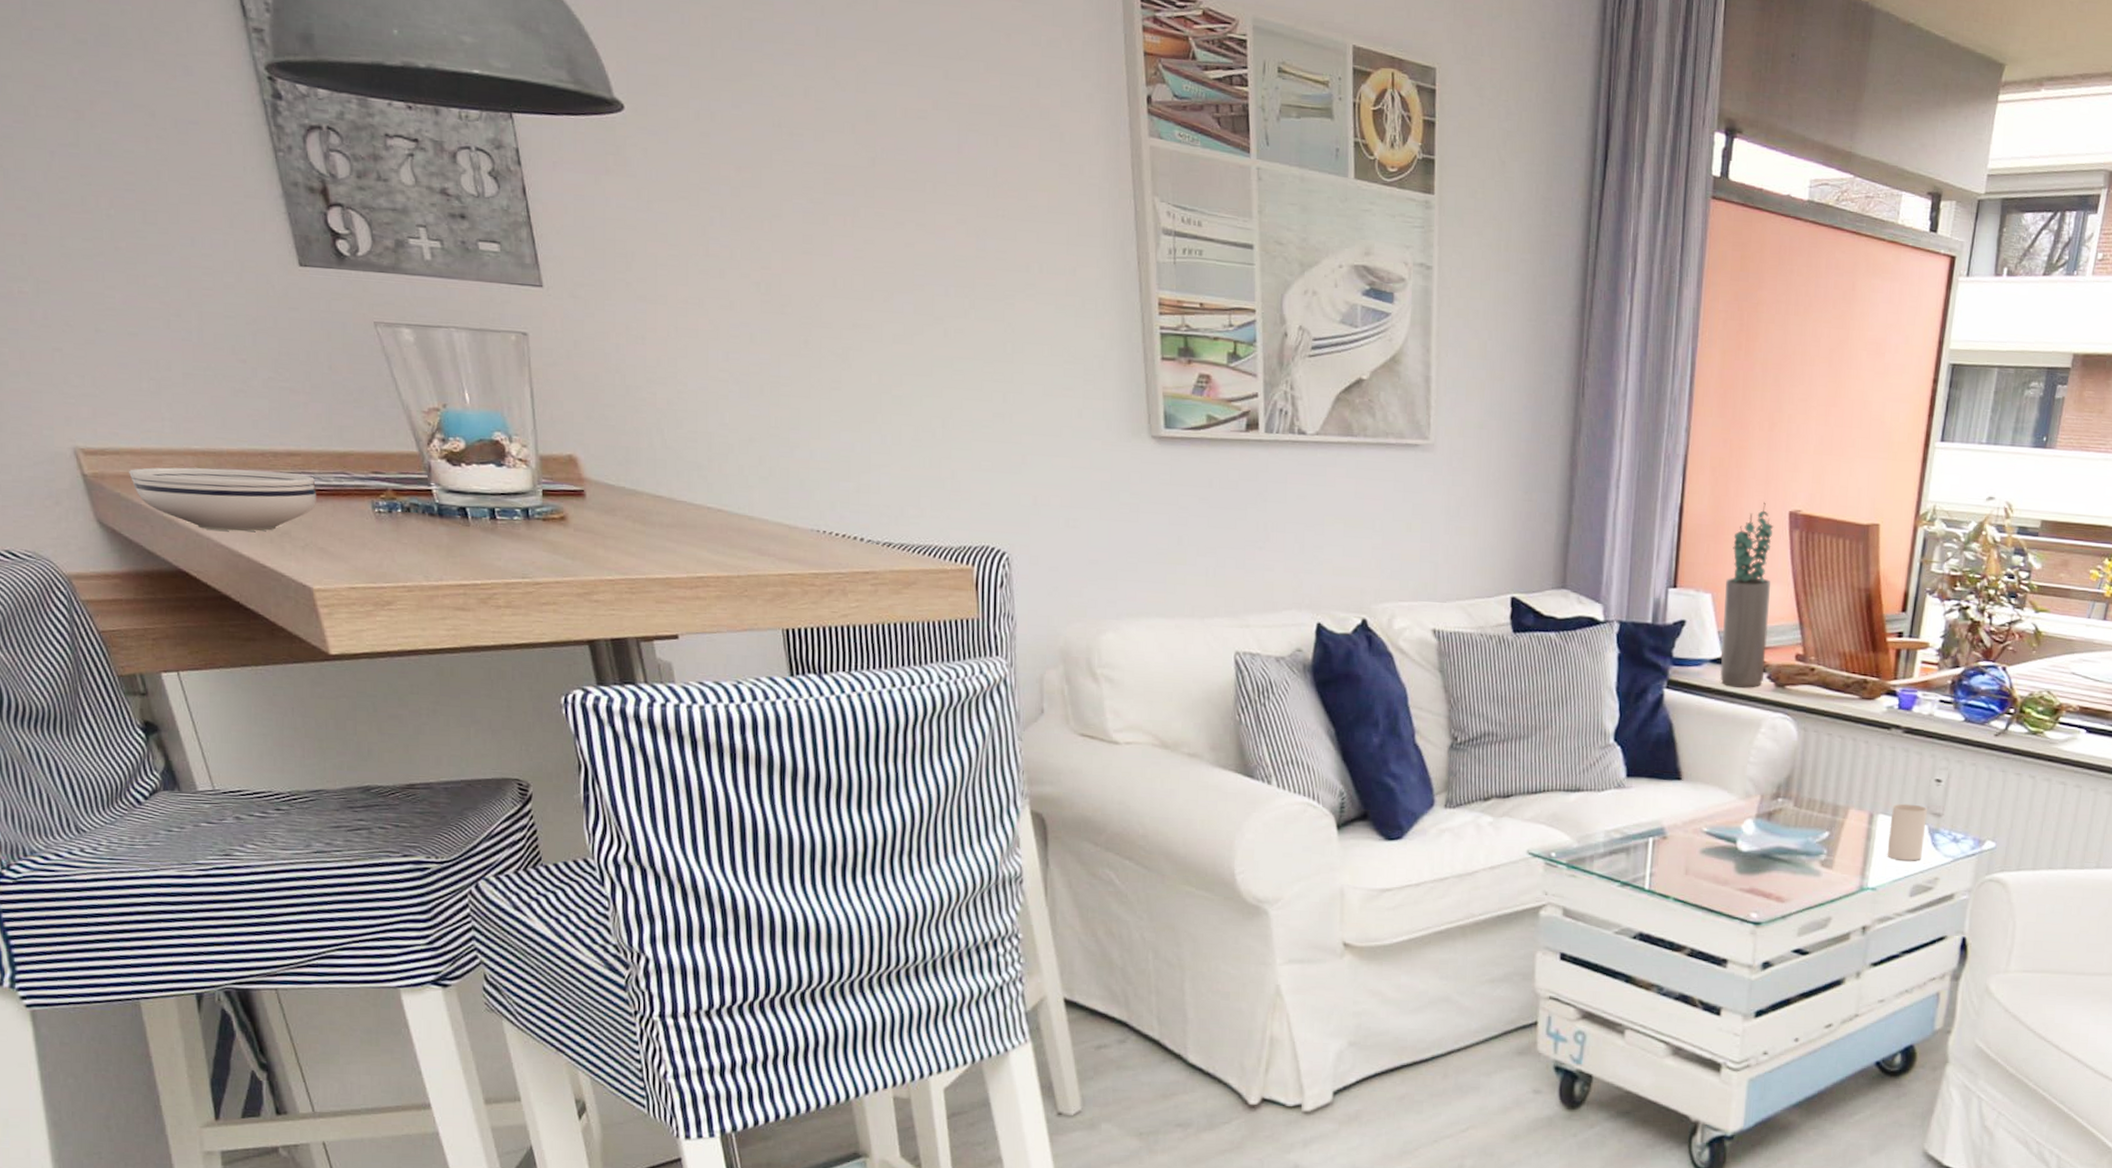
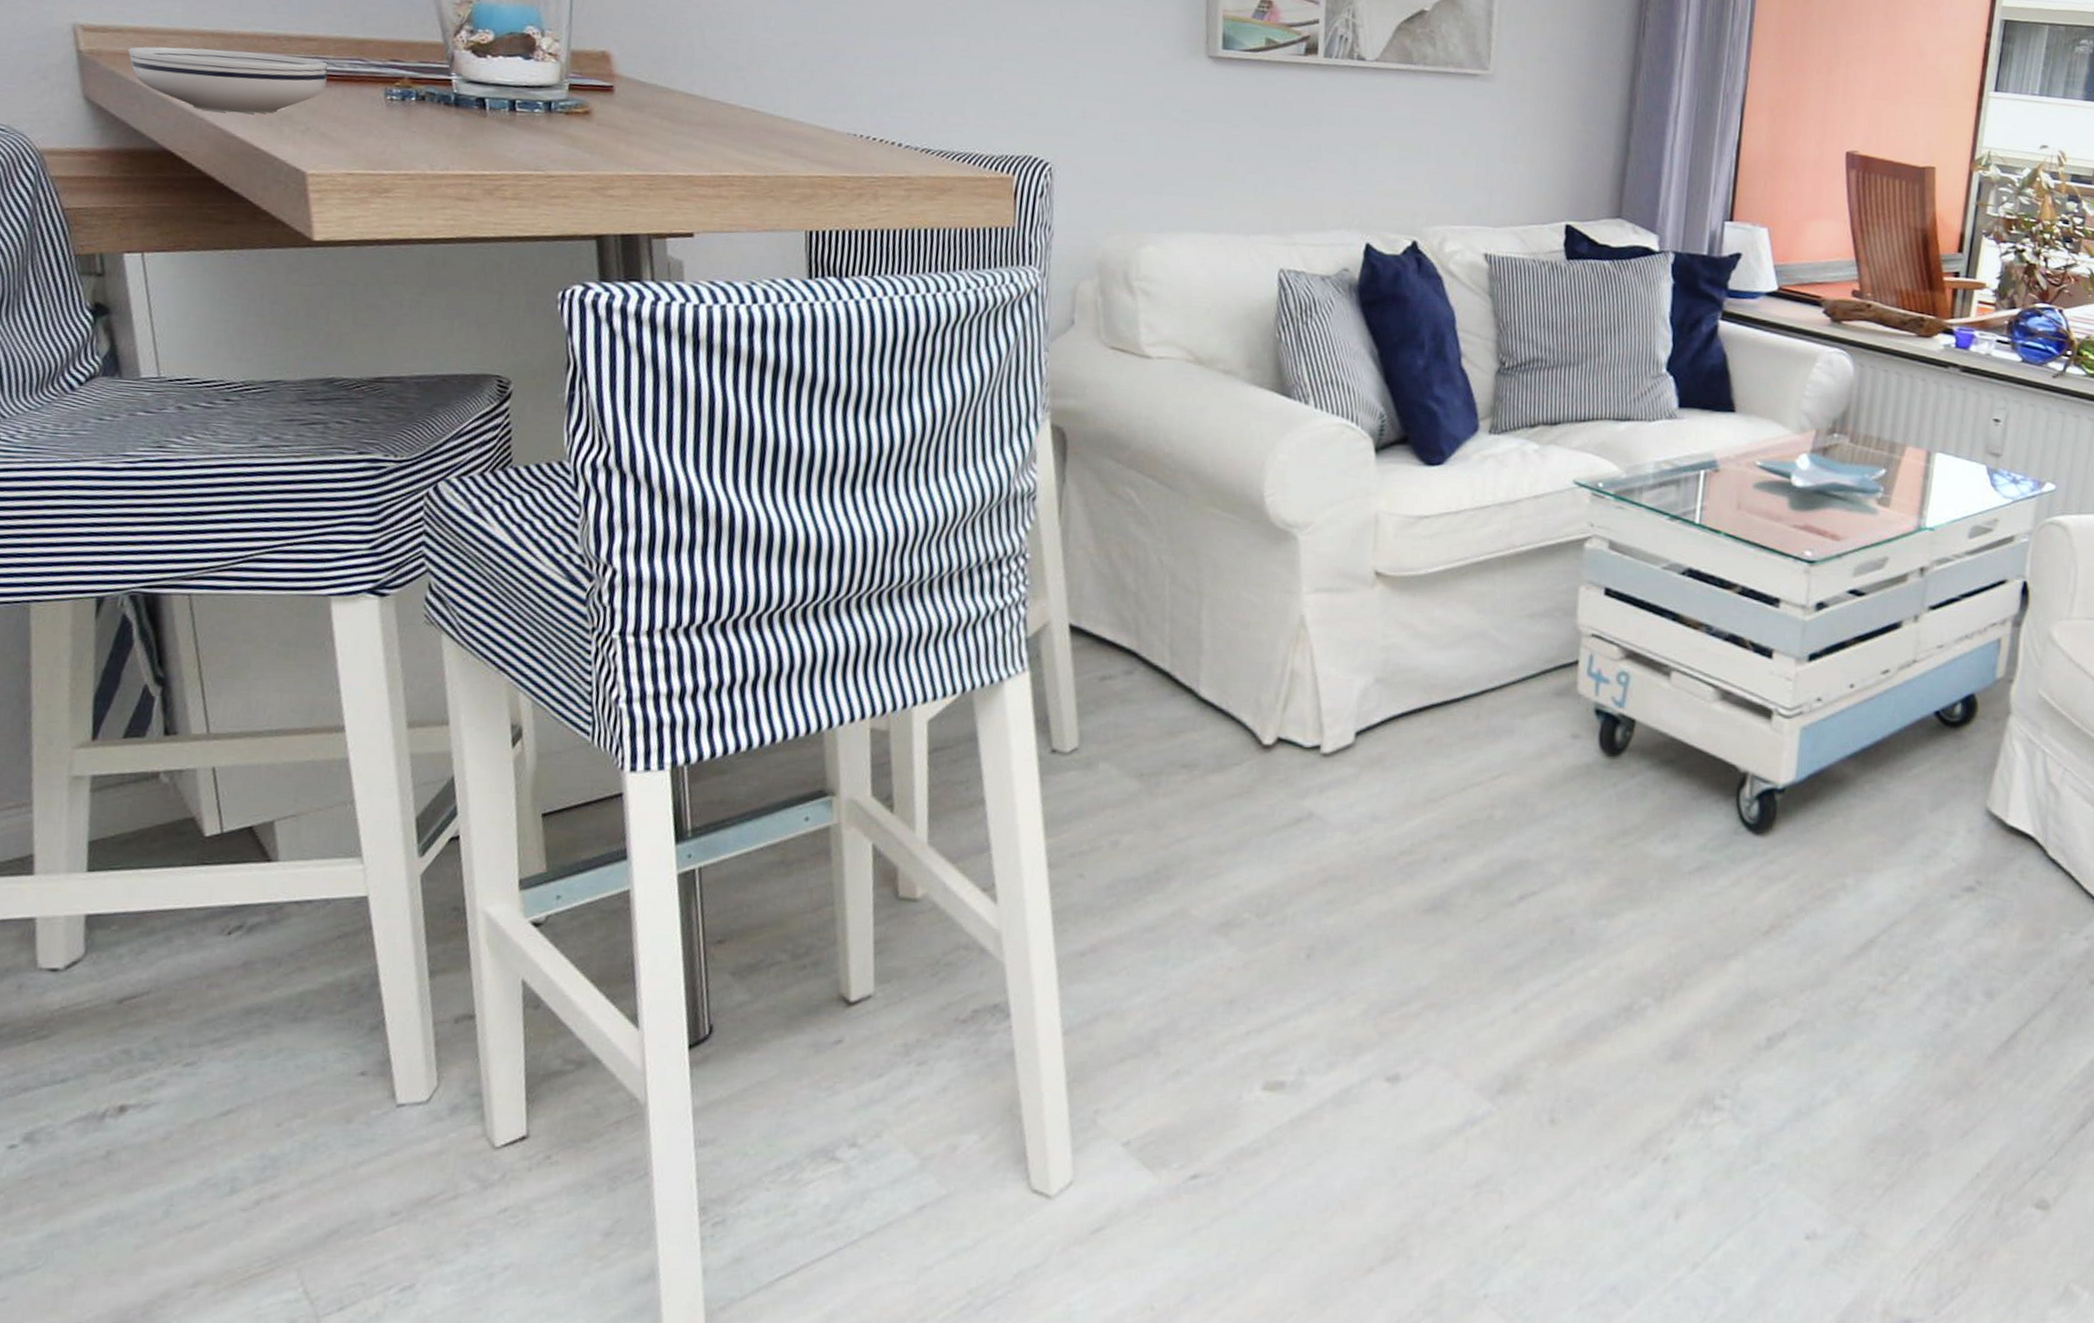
vase: present [1719,502,1774,688] -> none [1775,142,1831,322]
cup: present [1887,803,1927,861] -> none [1945,442,1986,501]

